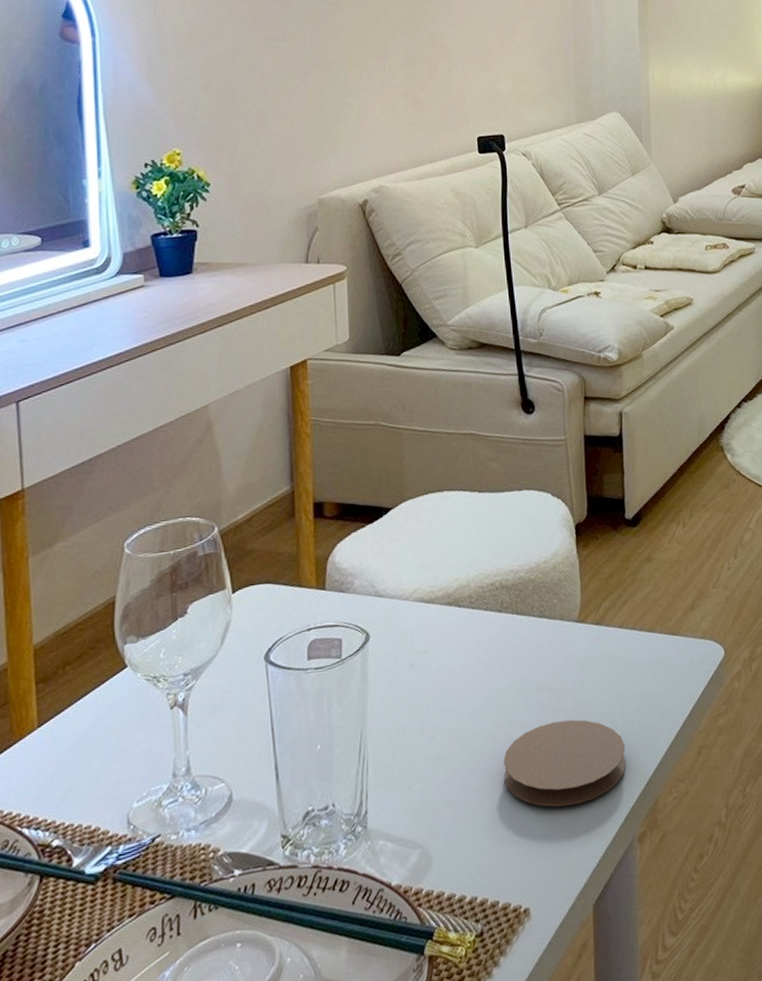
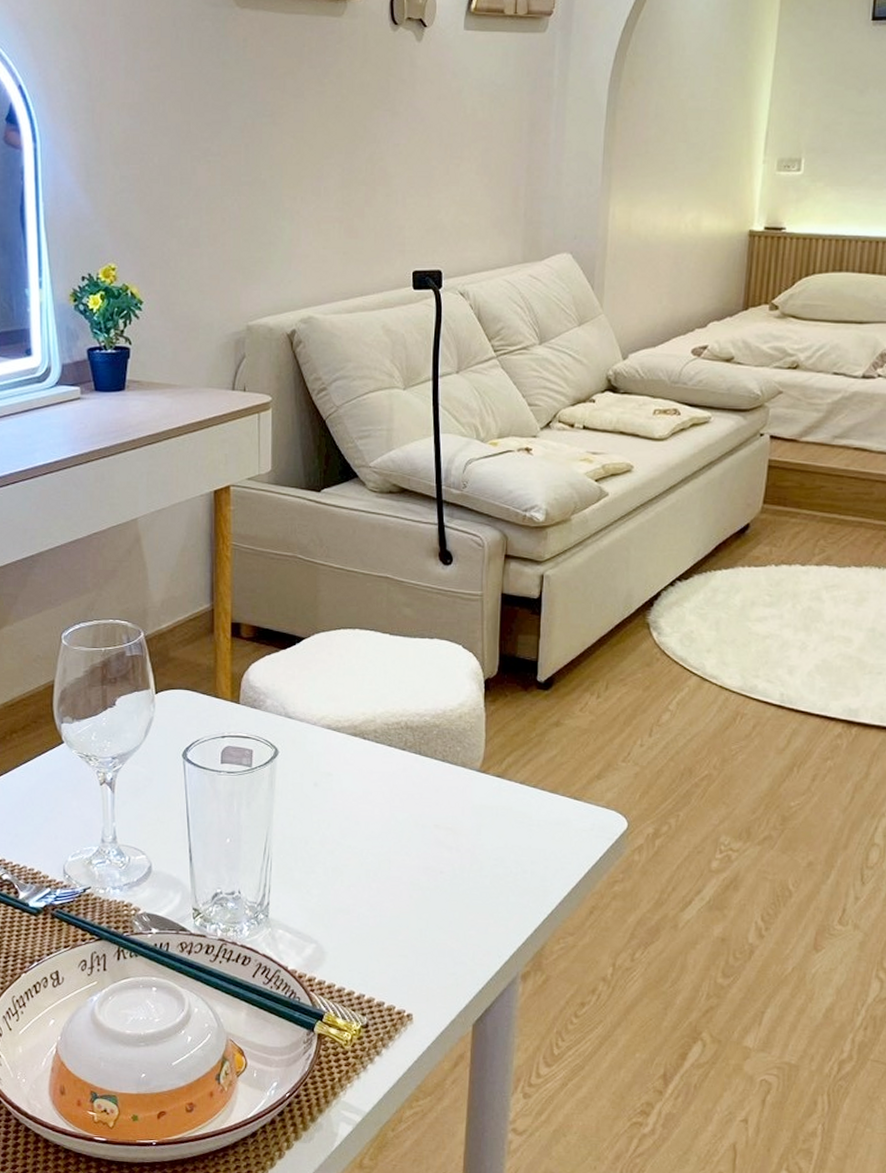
coaster: present [504,719,626,807] -> none [397,858,517,935]

